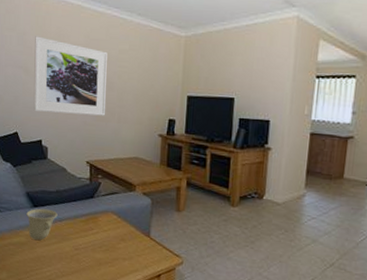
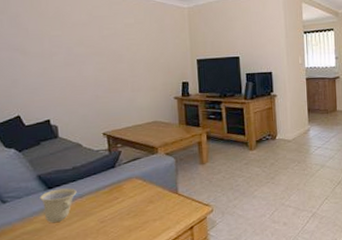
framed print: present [33,36,107,116] -> none [30,17,118,91]

